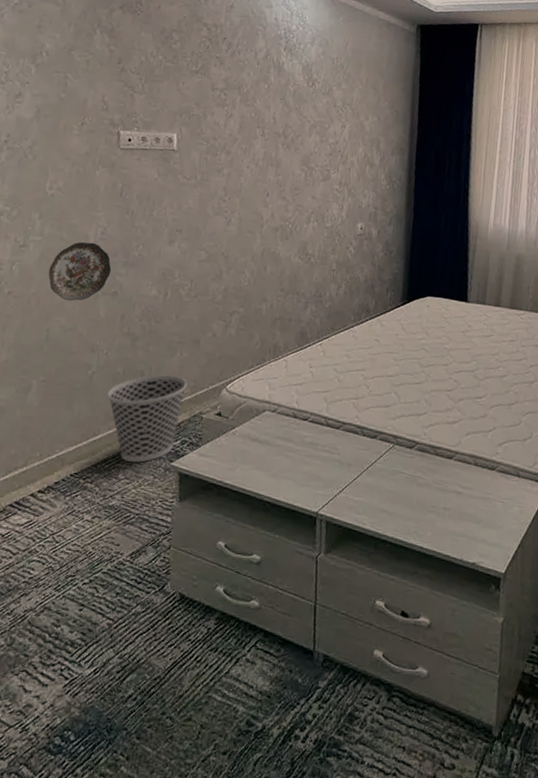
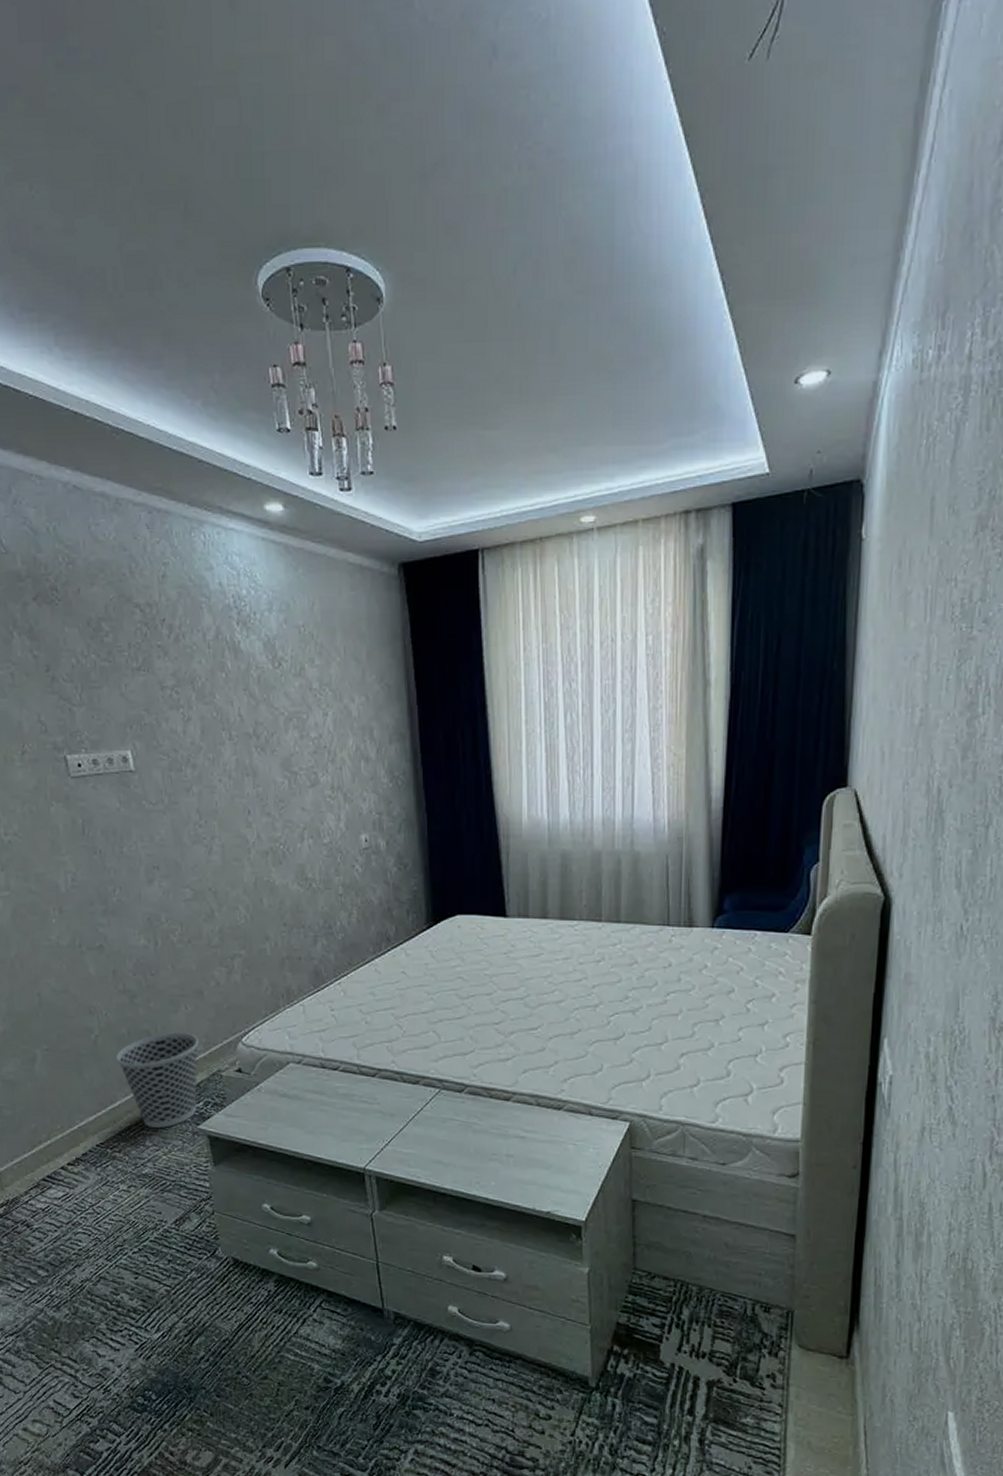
decorative plate: present [48,242,112,301] -> none [25,892,92,961]

